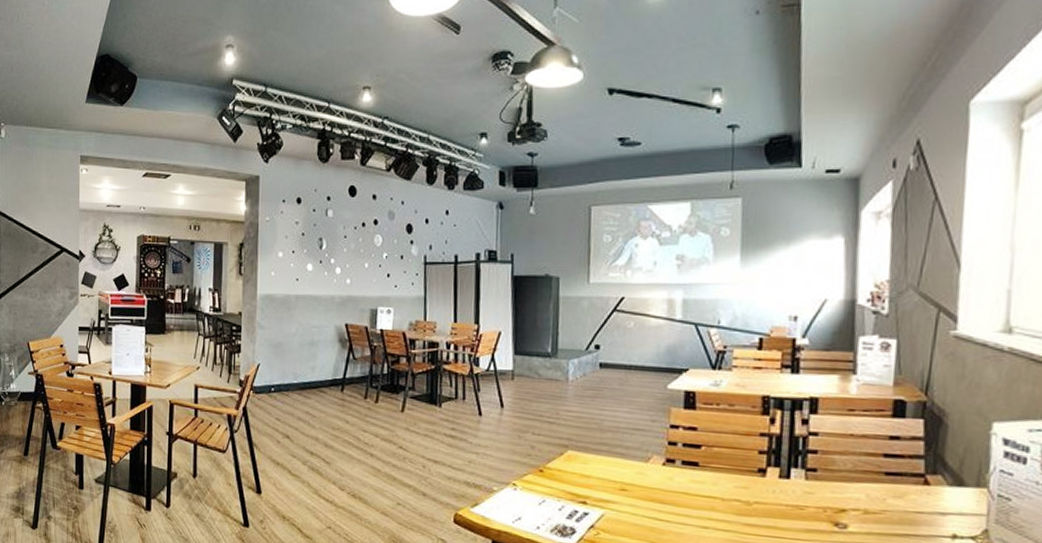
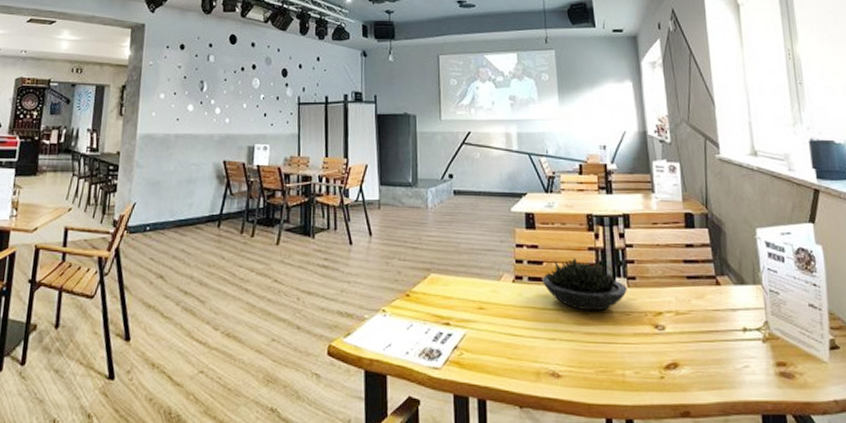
succulent plant: none [697,443,804,503] -> present [541,258,627,312]

